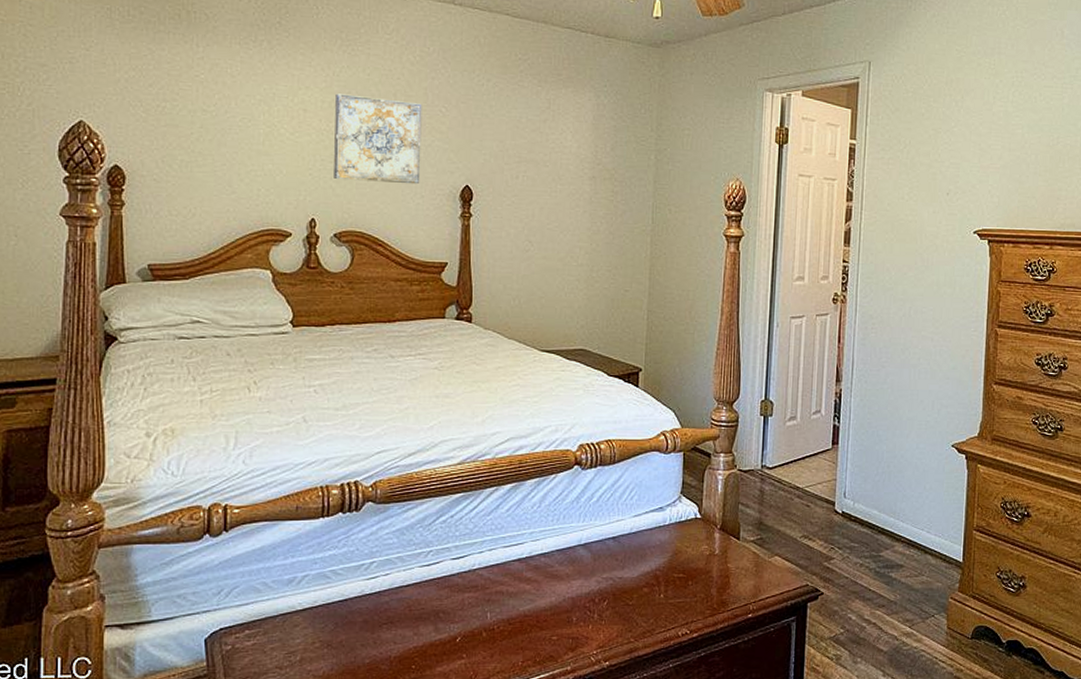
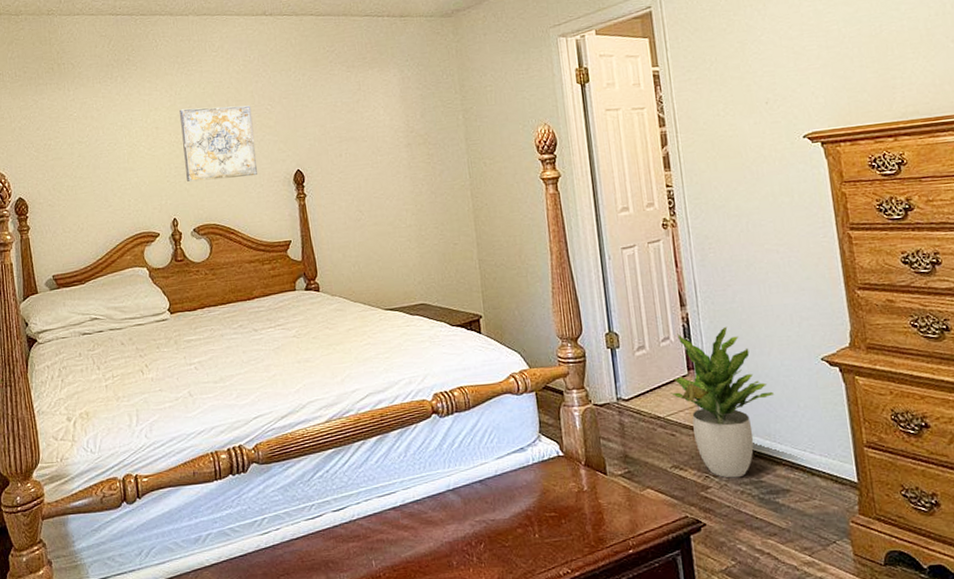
potted plant: none [812,406,906,551] -> present [669,326,775,478]

